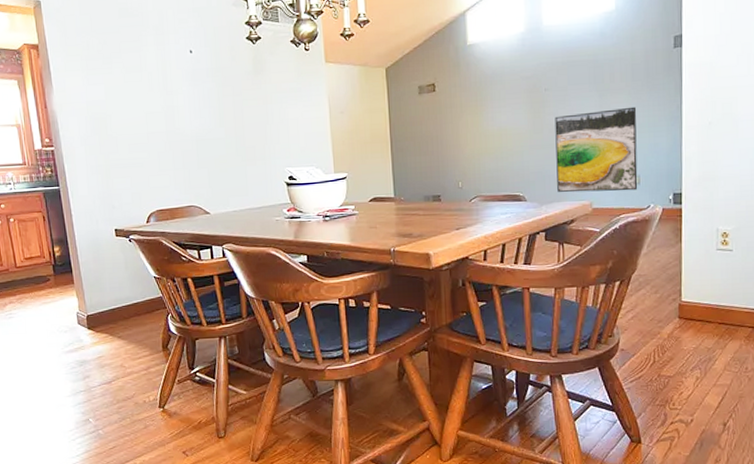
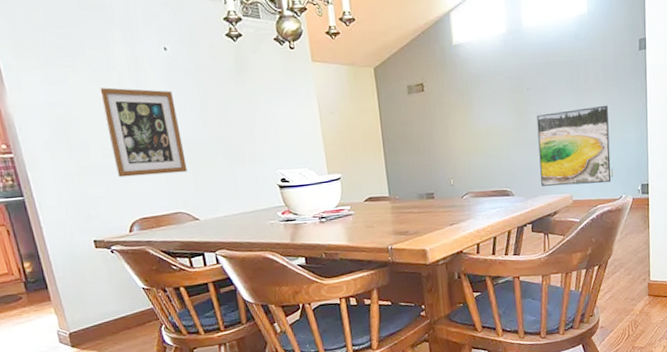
wall art: none [130,87,202,171] -> present [98,87,188,178]

